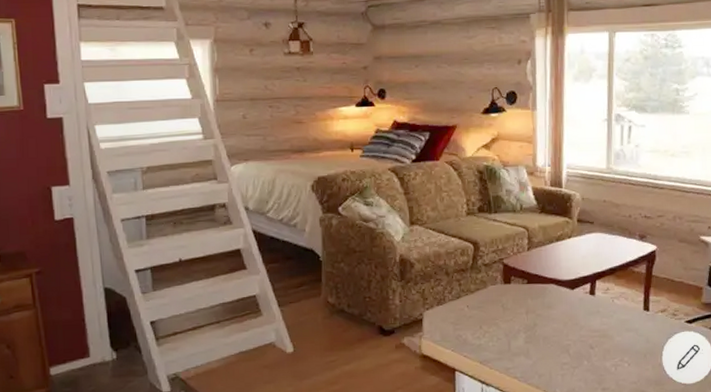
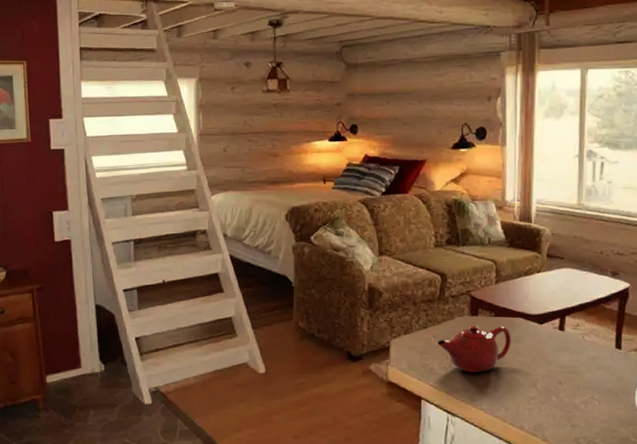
teapot: none [470,293,544,341] -> present [436,325,511,372]

